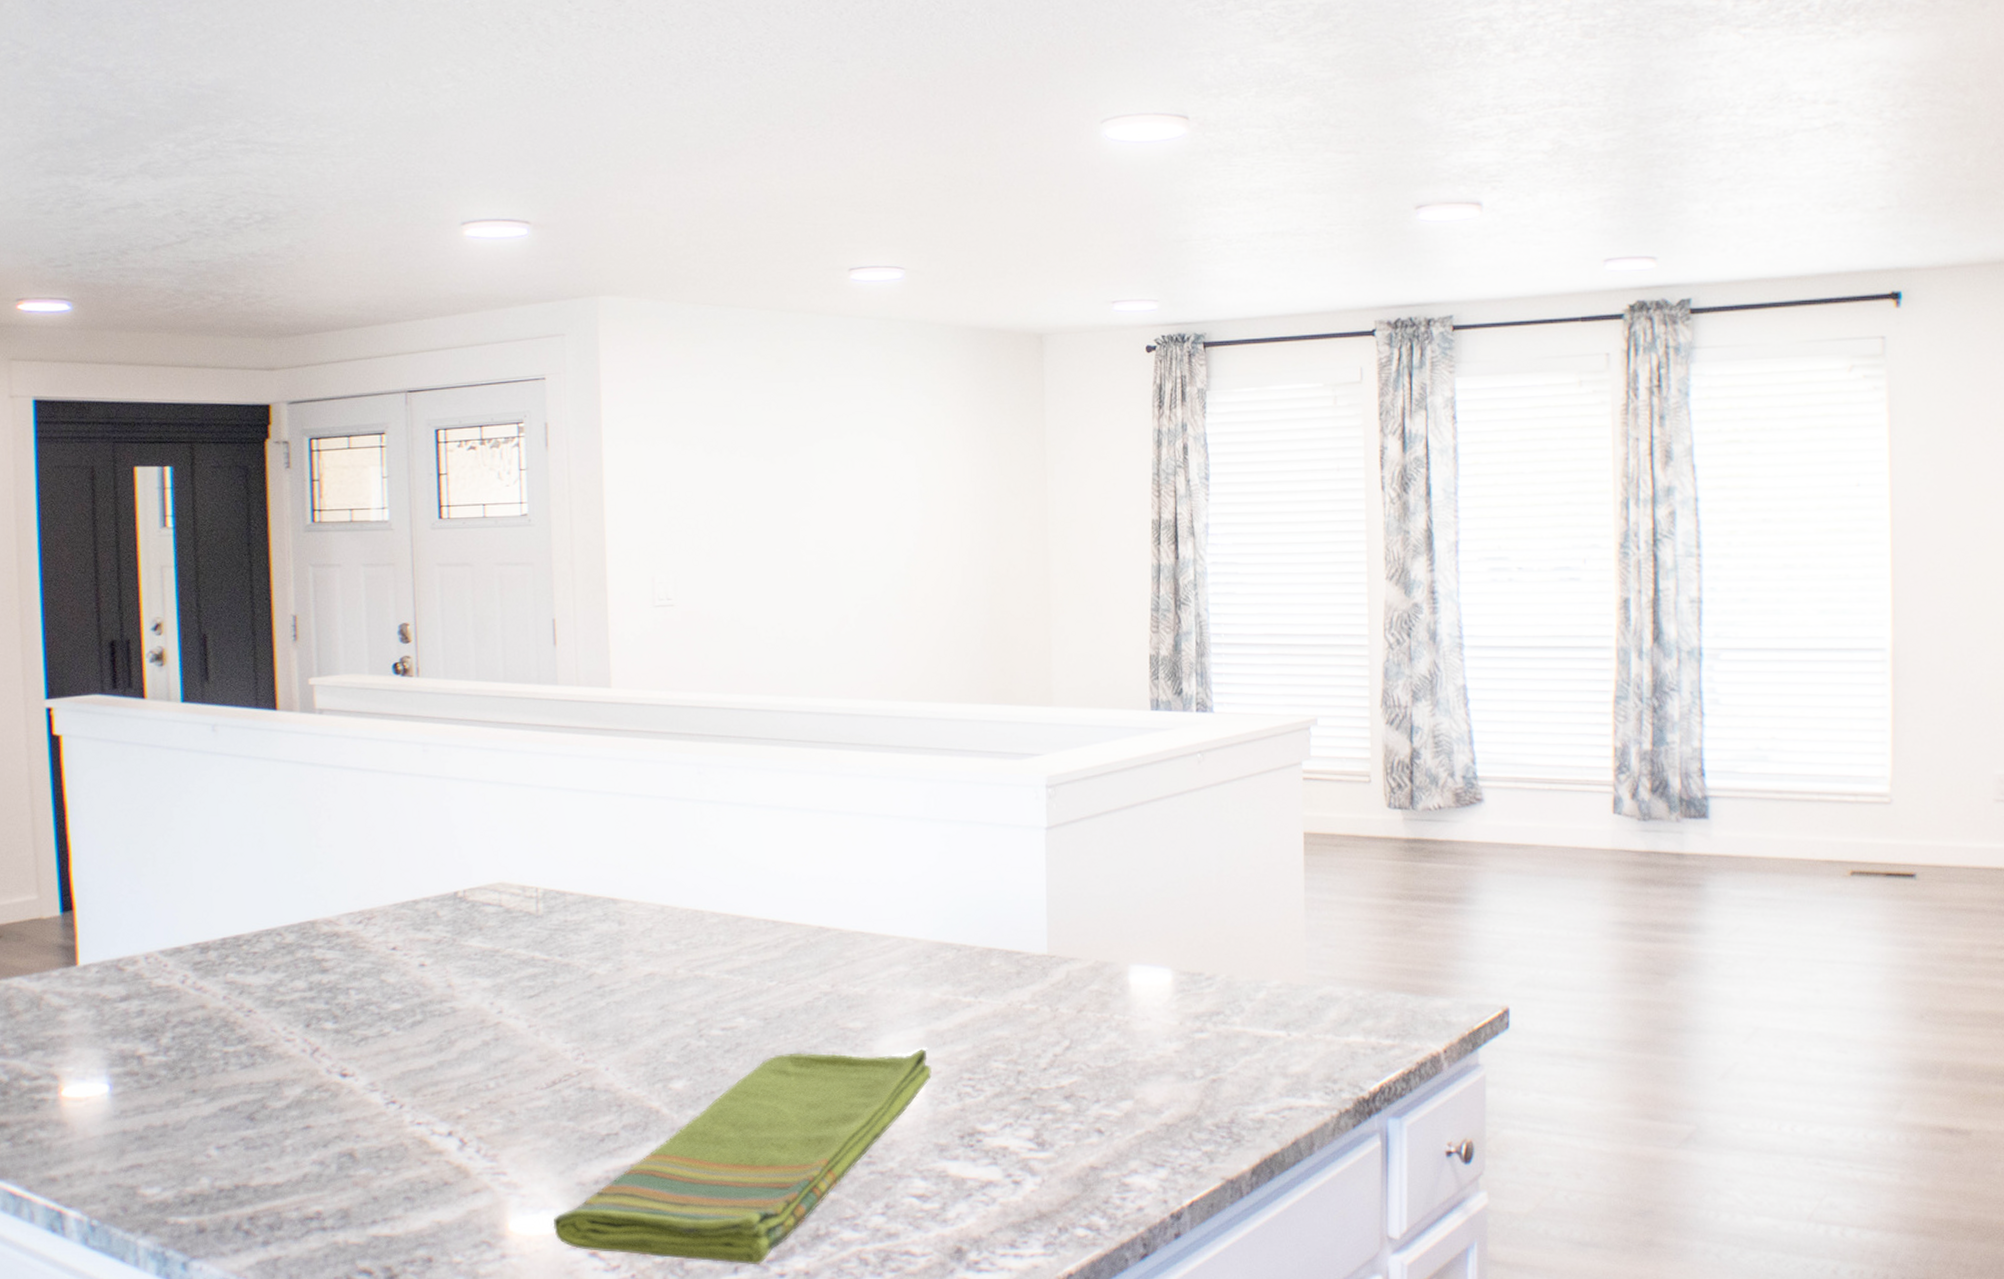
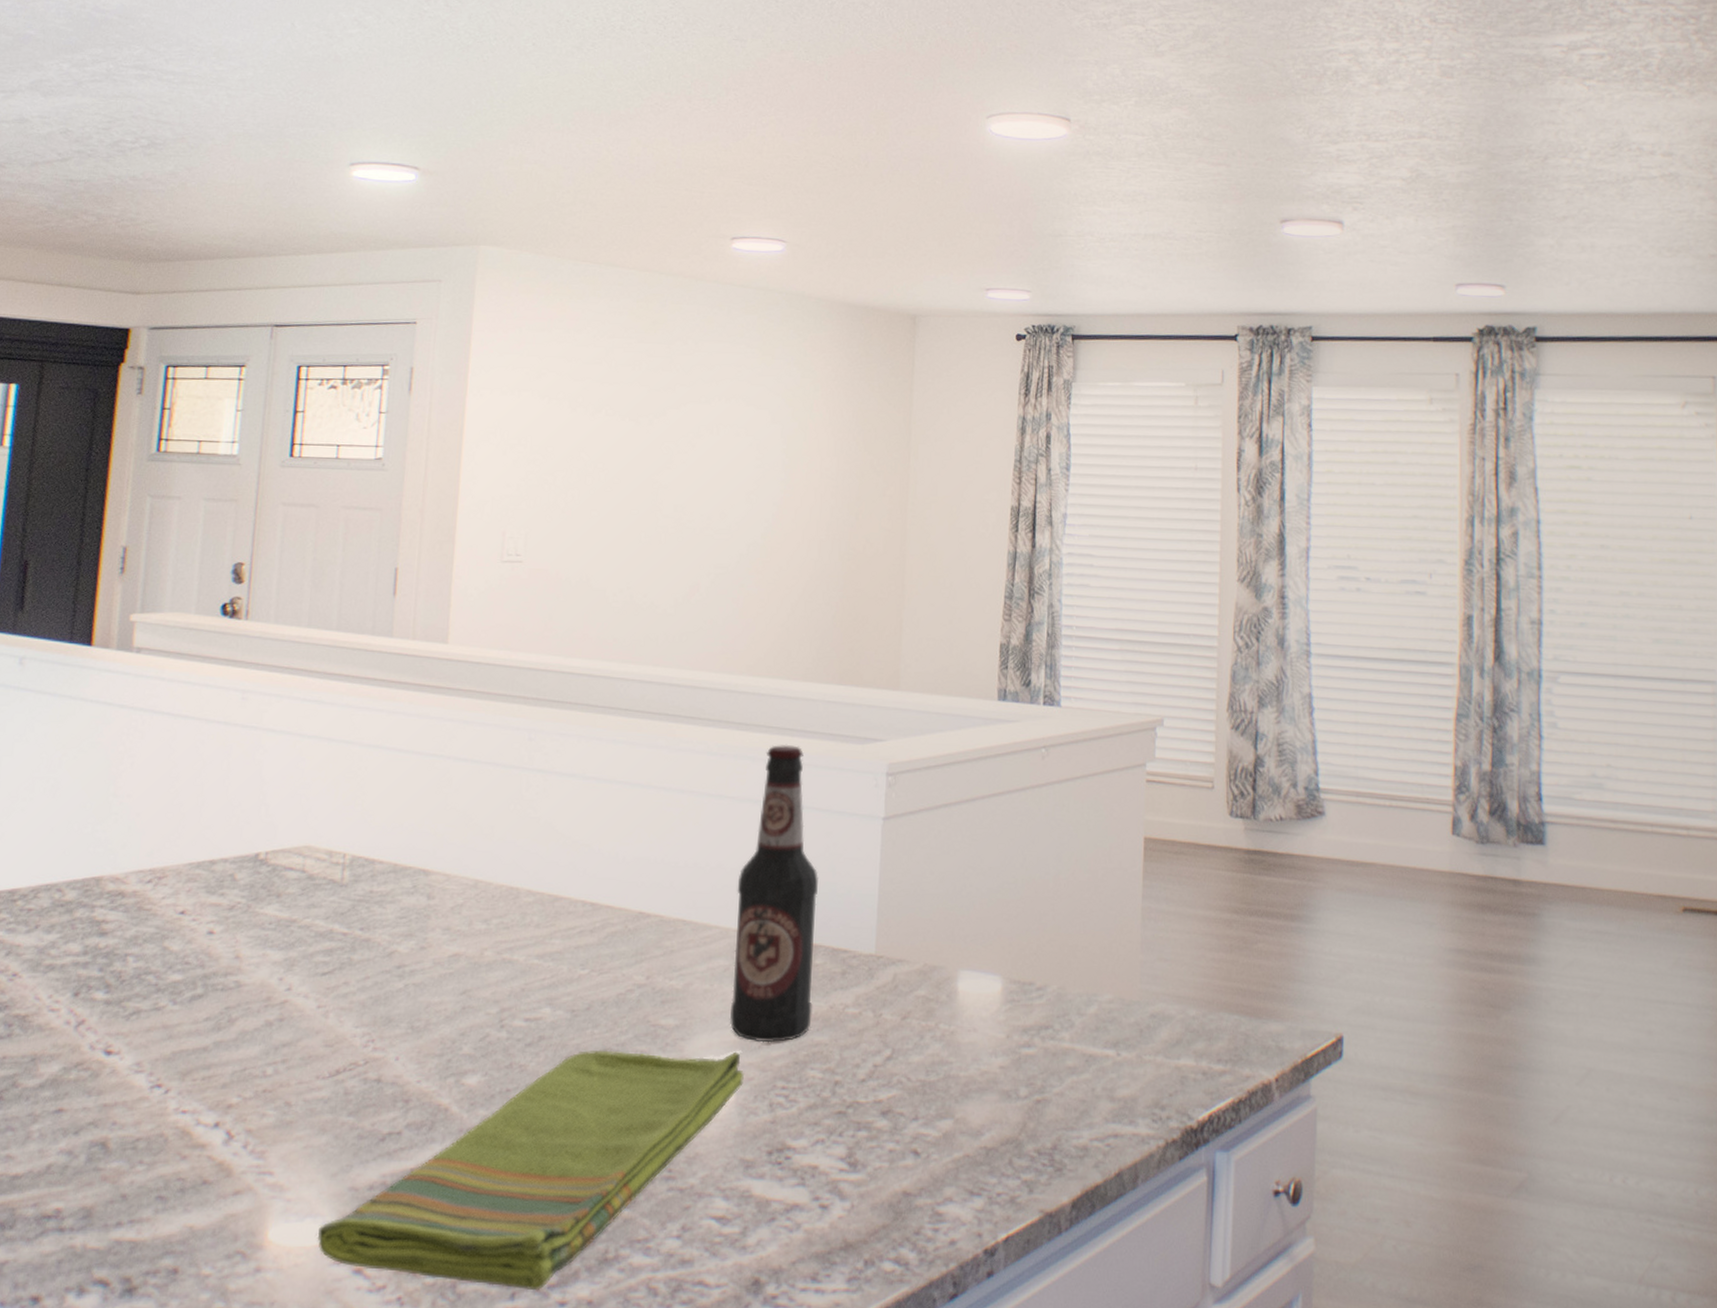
bottle: none [910,763,992,1040] -> present [729,744,818,1043]

